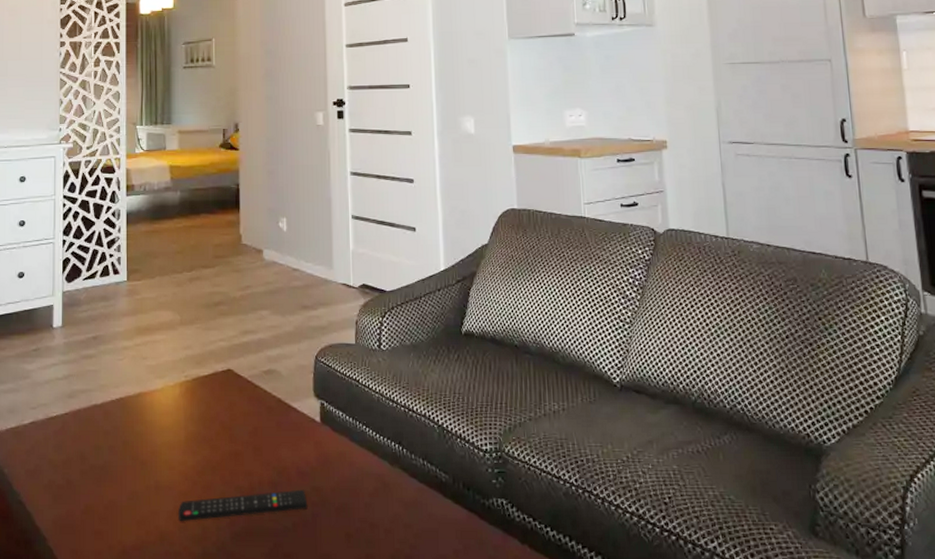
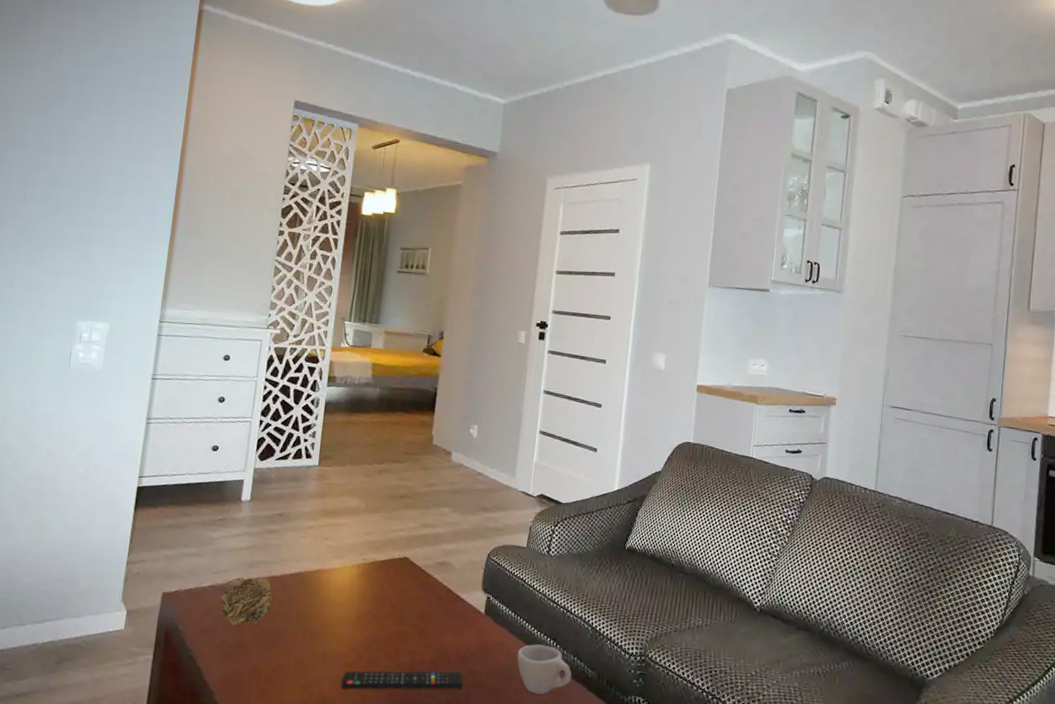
flower: none [43,407,97,462] -> present [220,577,273,625]
cup: none [361,451,424,507] -> present [516,644,572,695]

